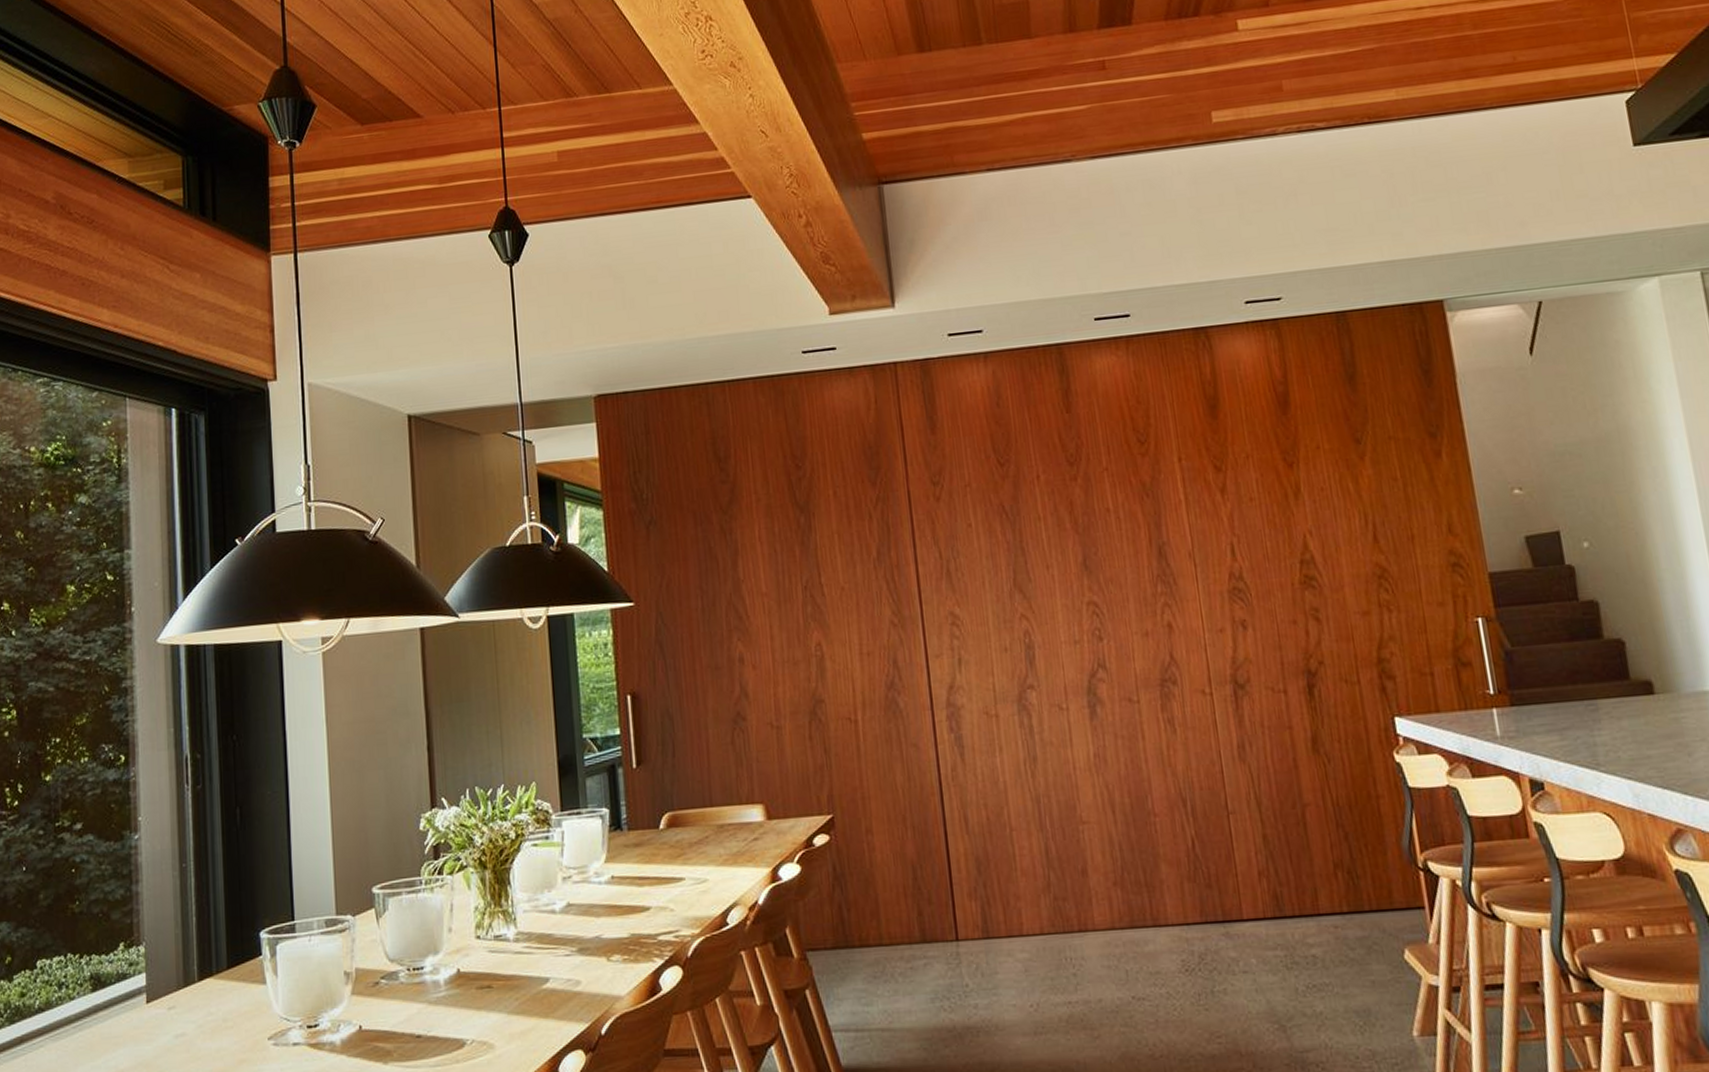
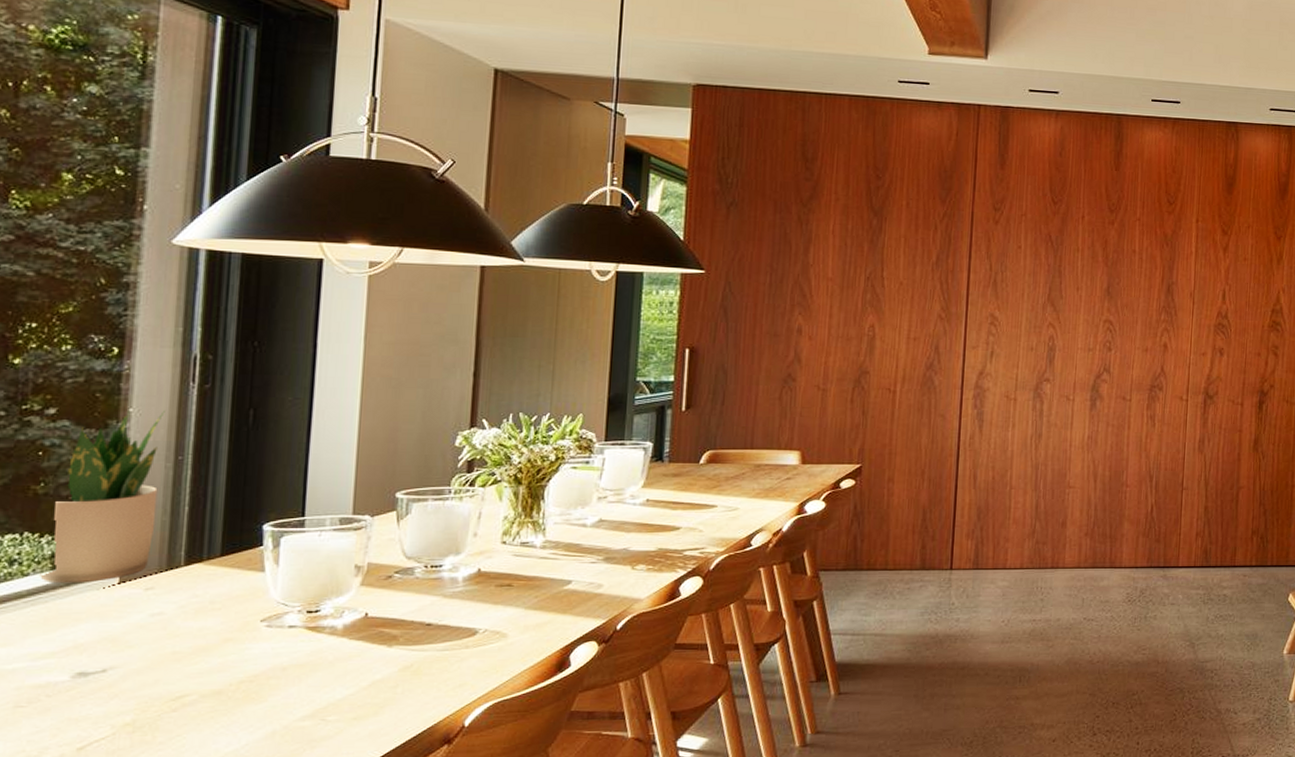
planter: none [83,817,171,1007] -> present [40,410,165,584]

